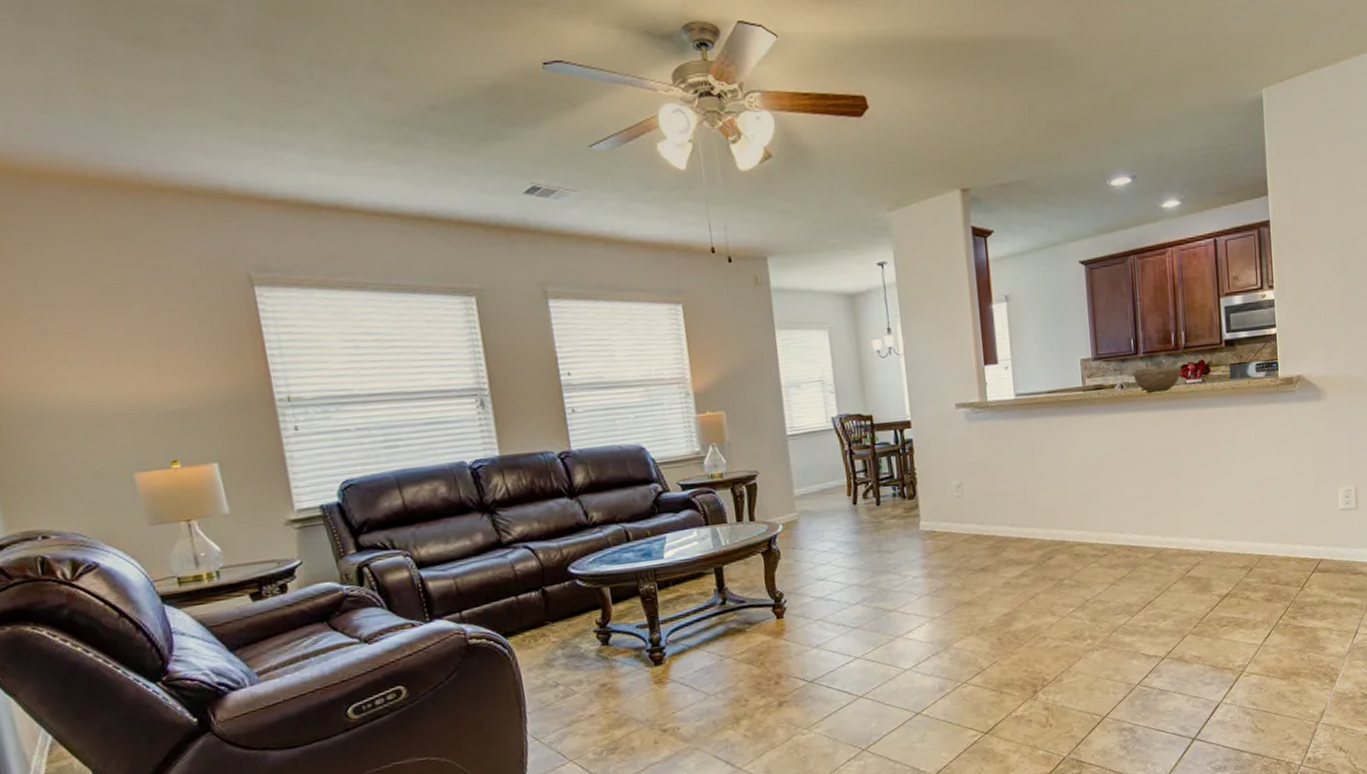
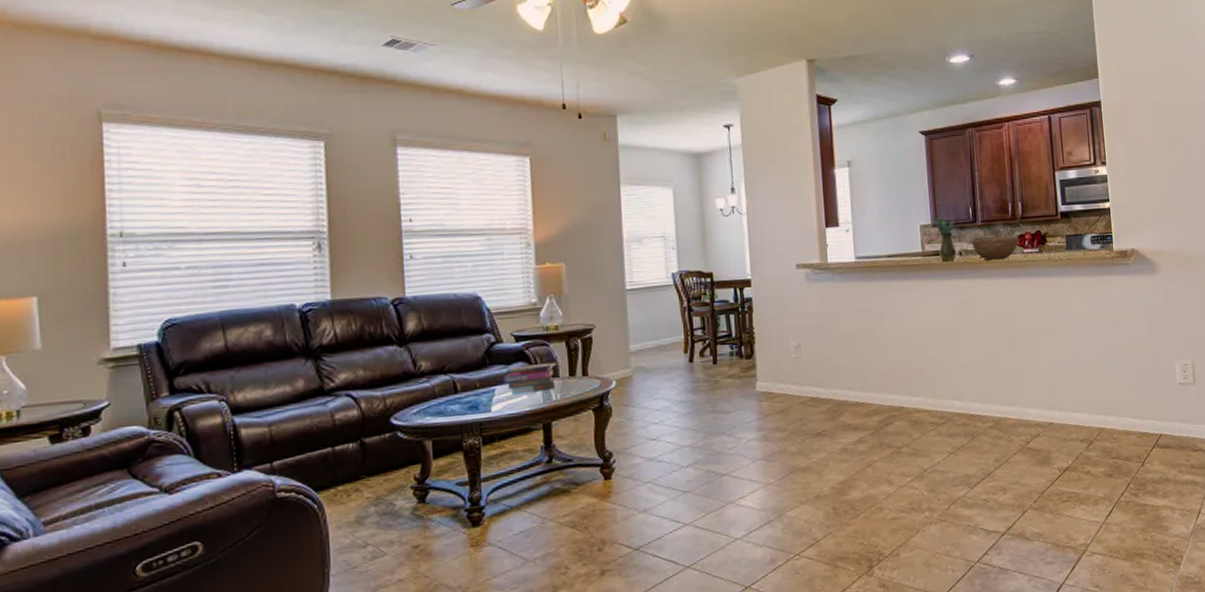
books: none [672,508,724,542] -> present [502,361,556,395]
vase: none [1093,348,1117,398] -> present [933,215,956,263]

